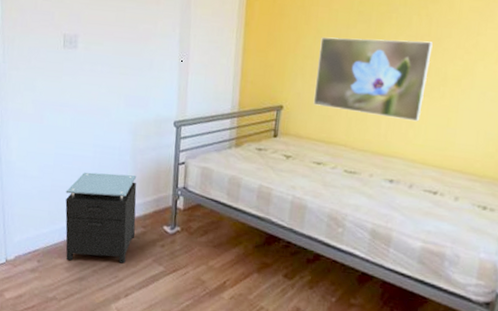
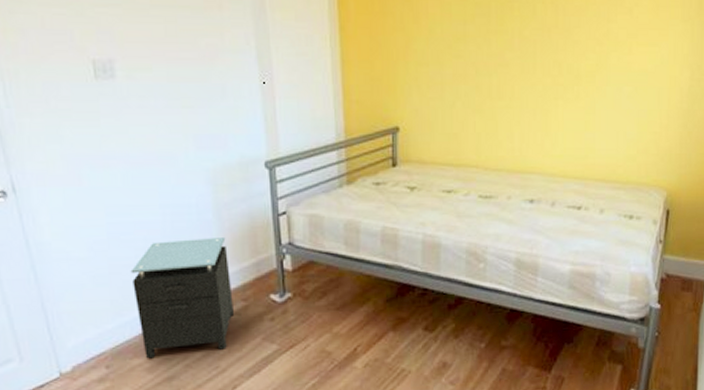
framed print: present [313,37,433,122] -> none [434,34,561,129]

